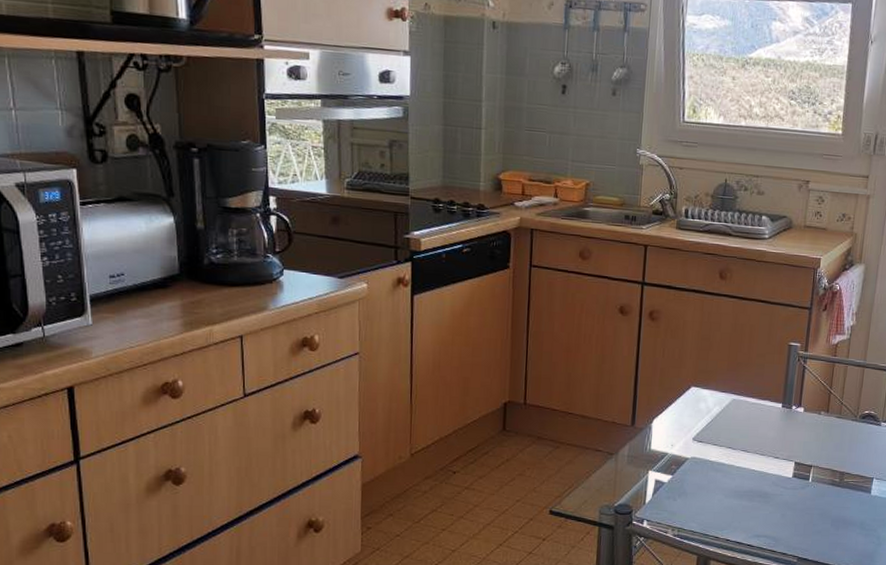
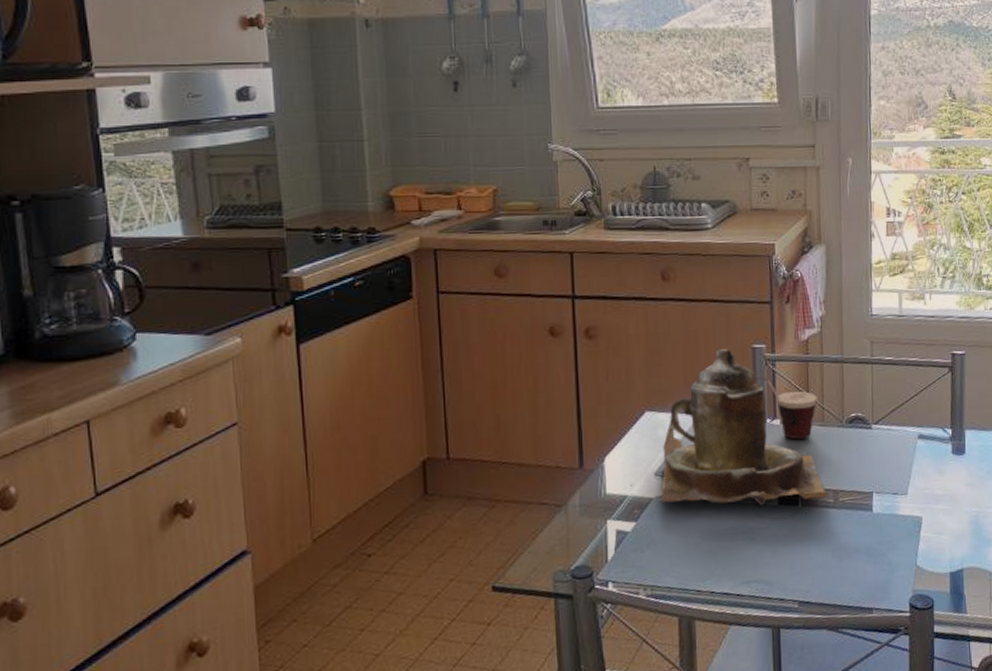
teapot: none [695,343,835,477] -> present [661,349,828,507]
cup: none [788,368,838,427] -> present [755,375,817,440]

